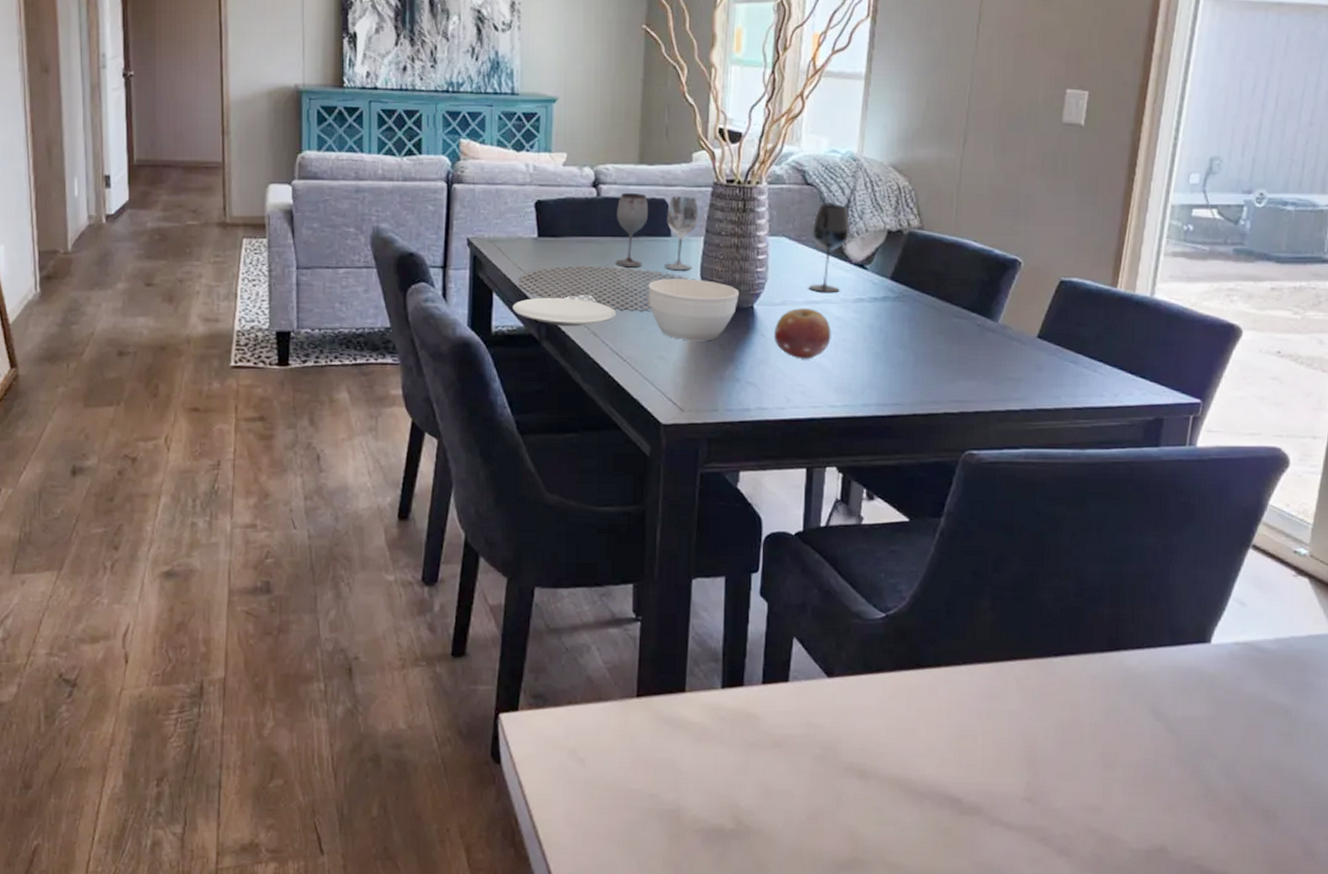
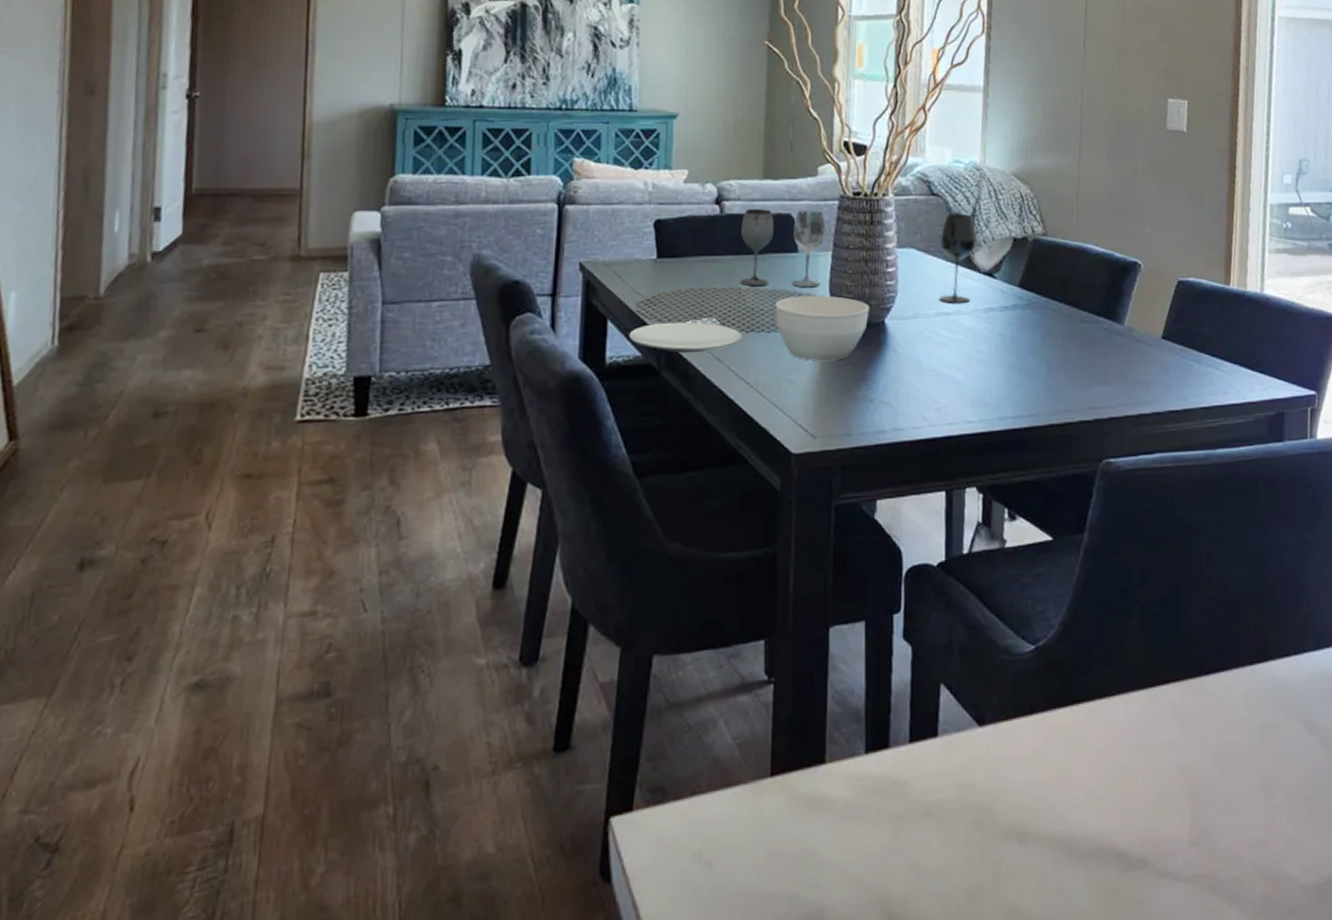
fruit: present [773,308,831,358] -> none [906,320,964,373]

